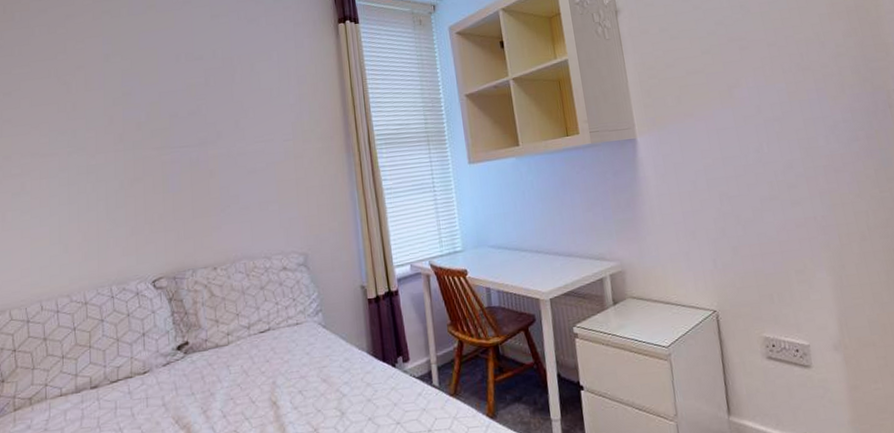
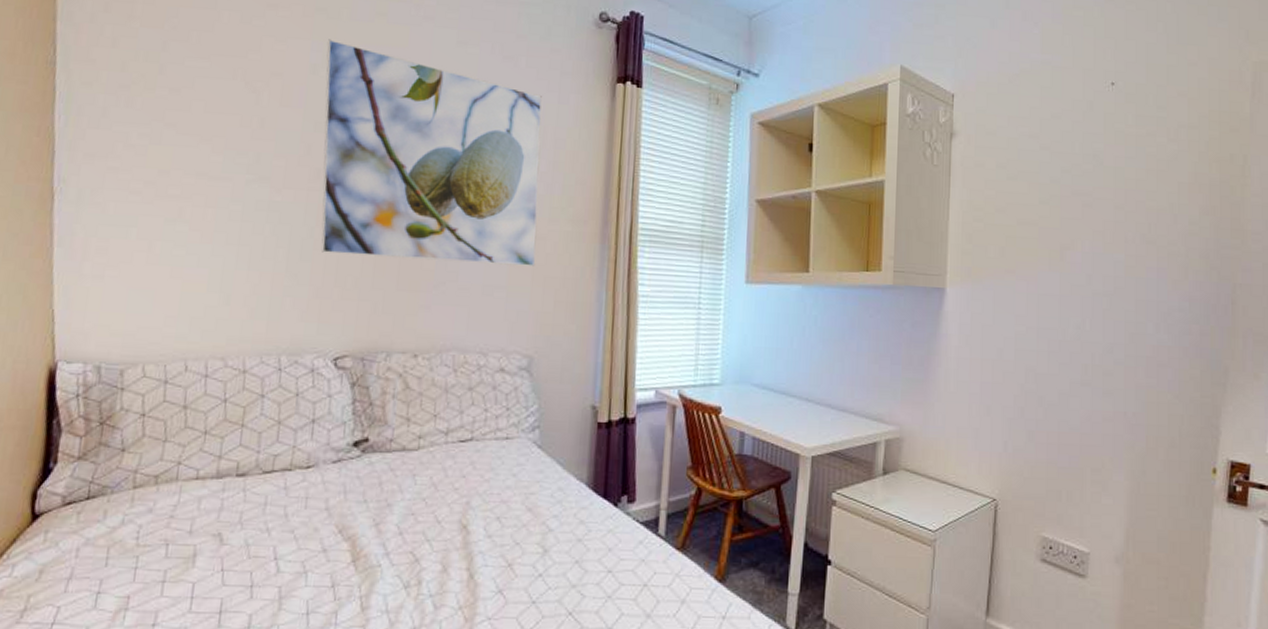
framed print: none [113,33,298,199] -> present [321,39,543,267]

